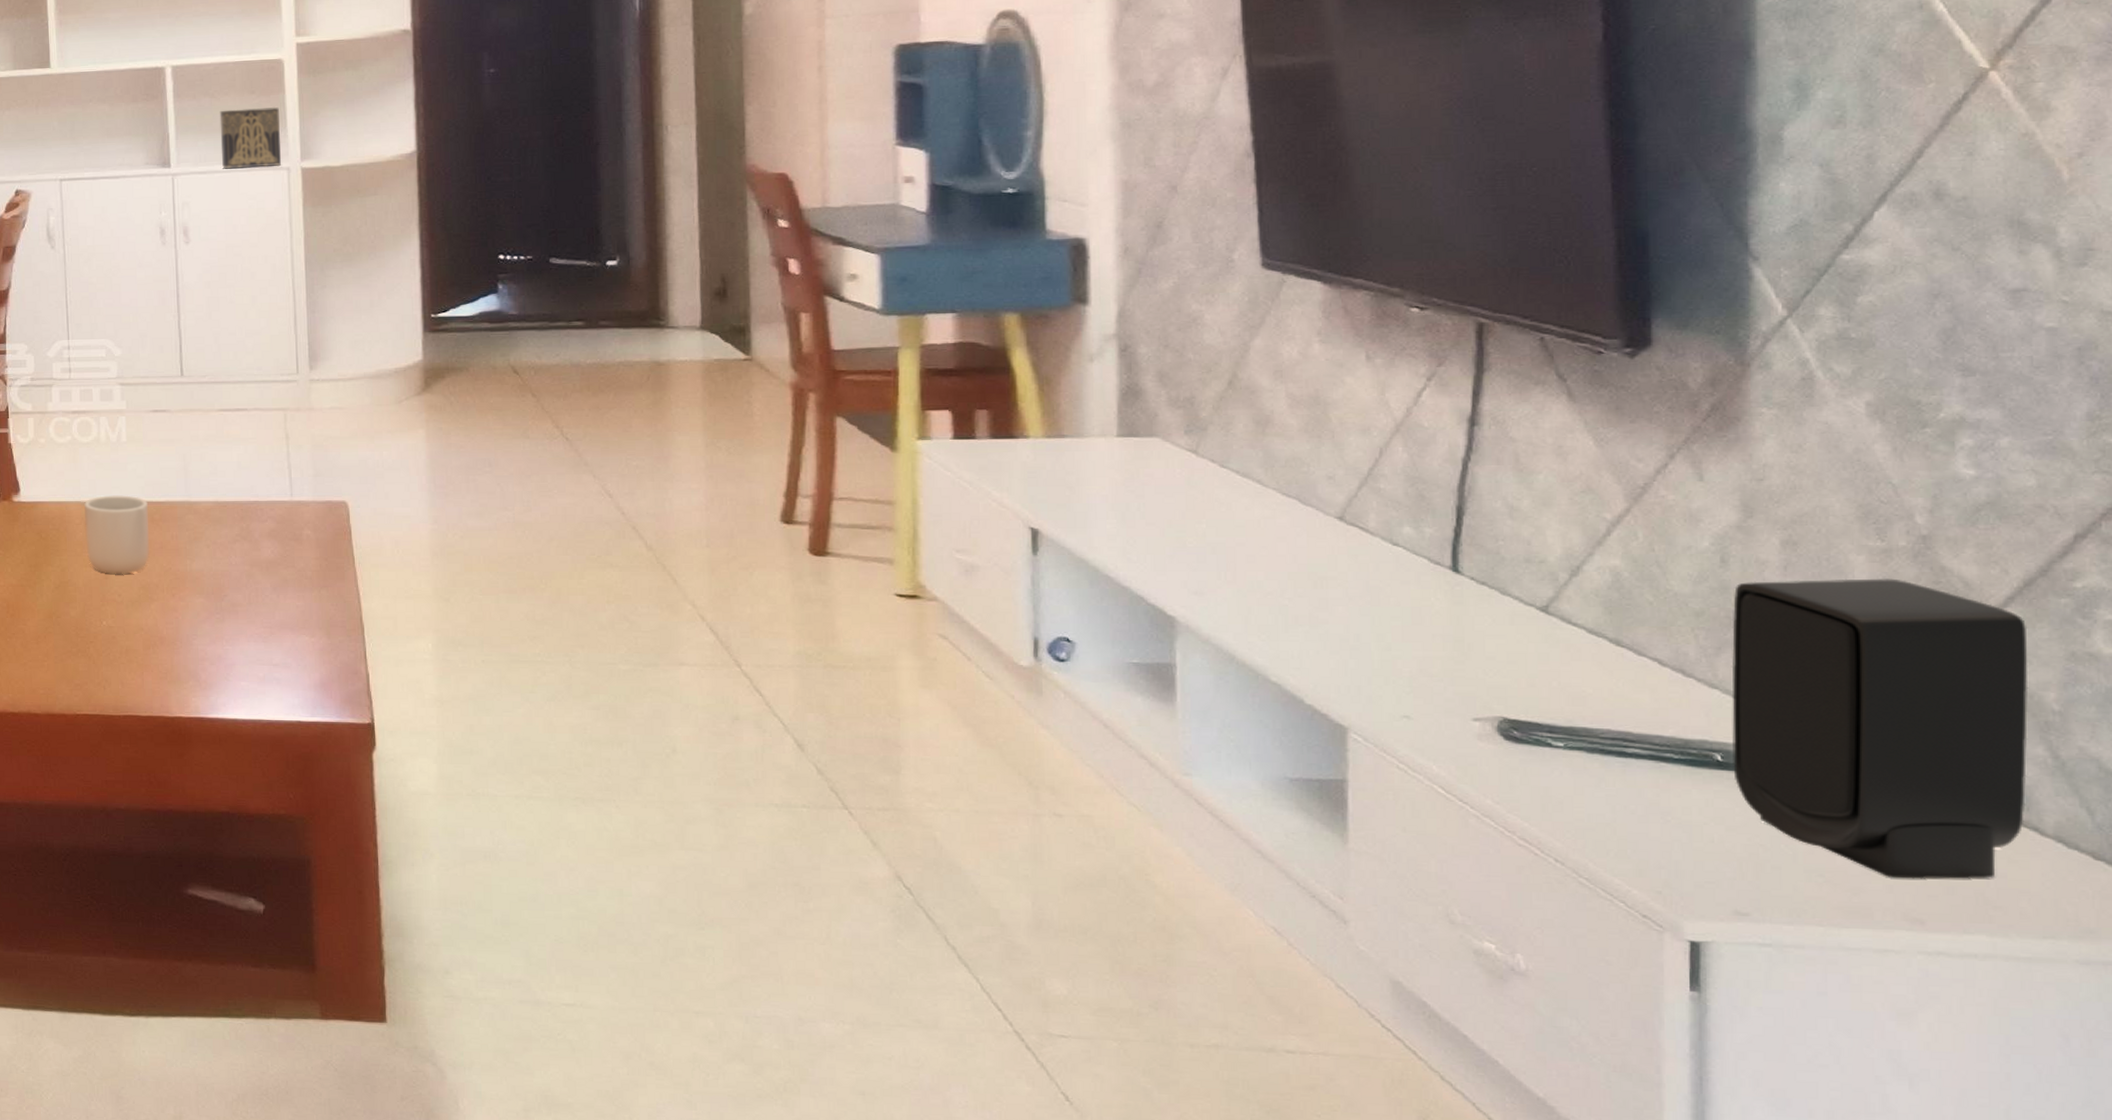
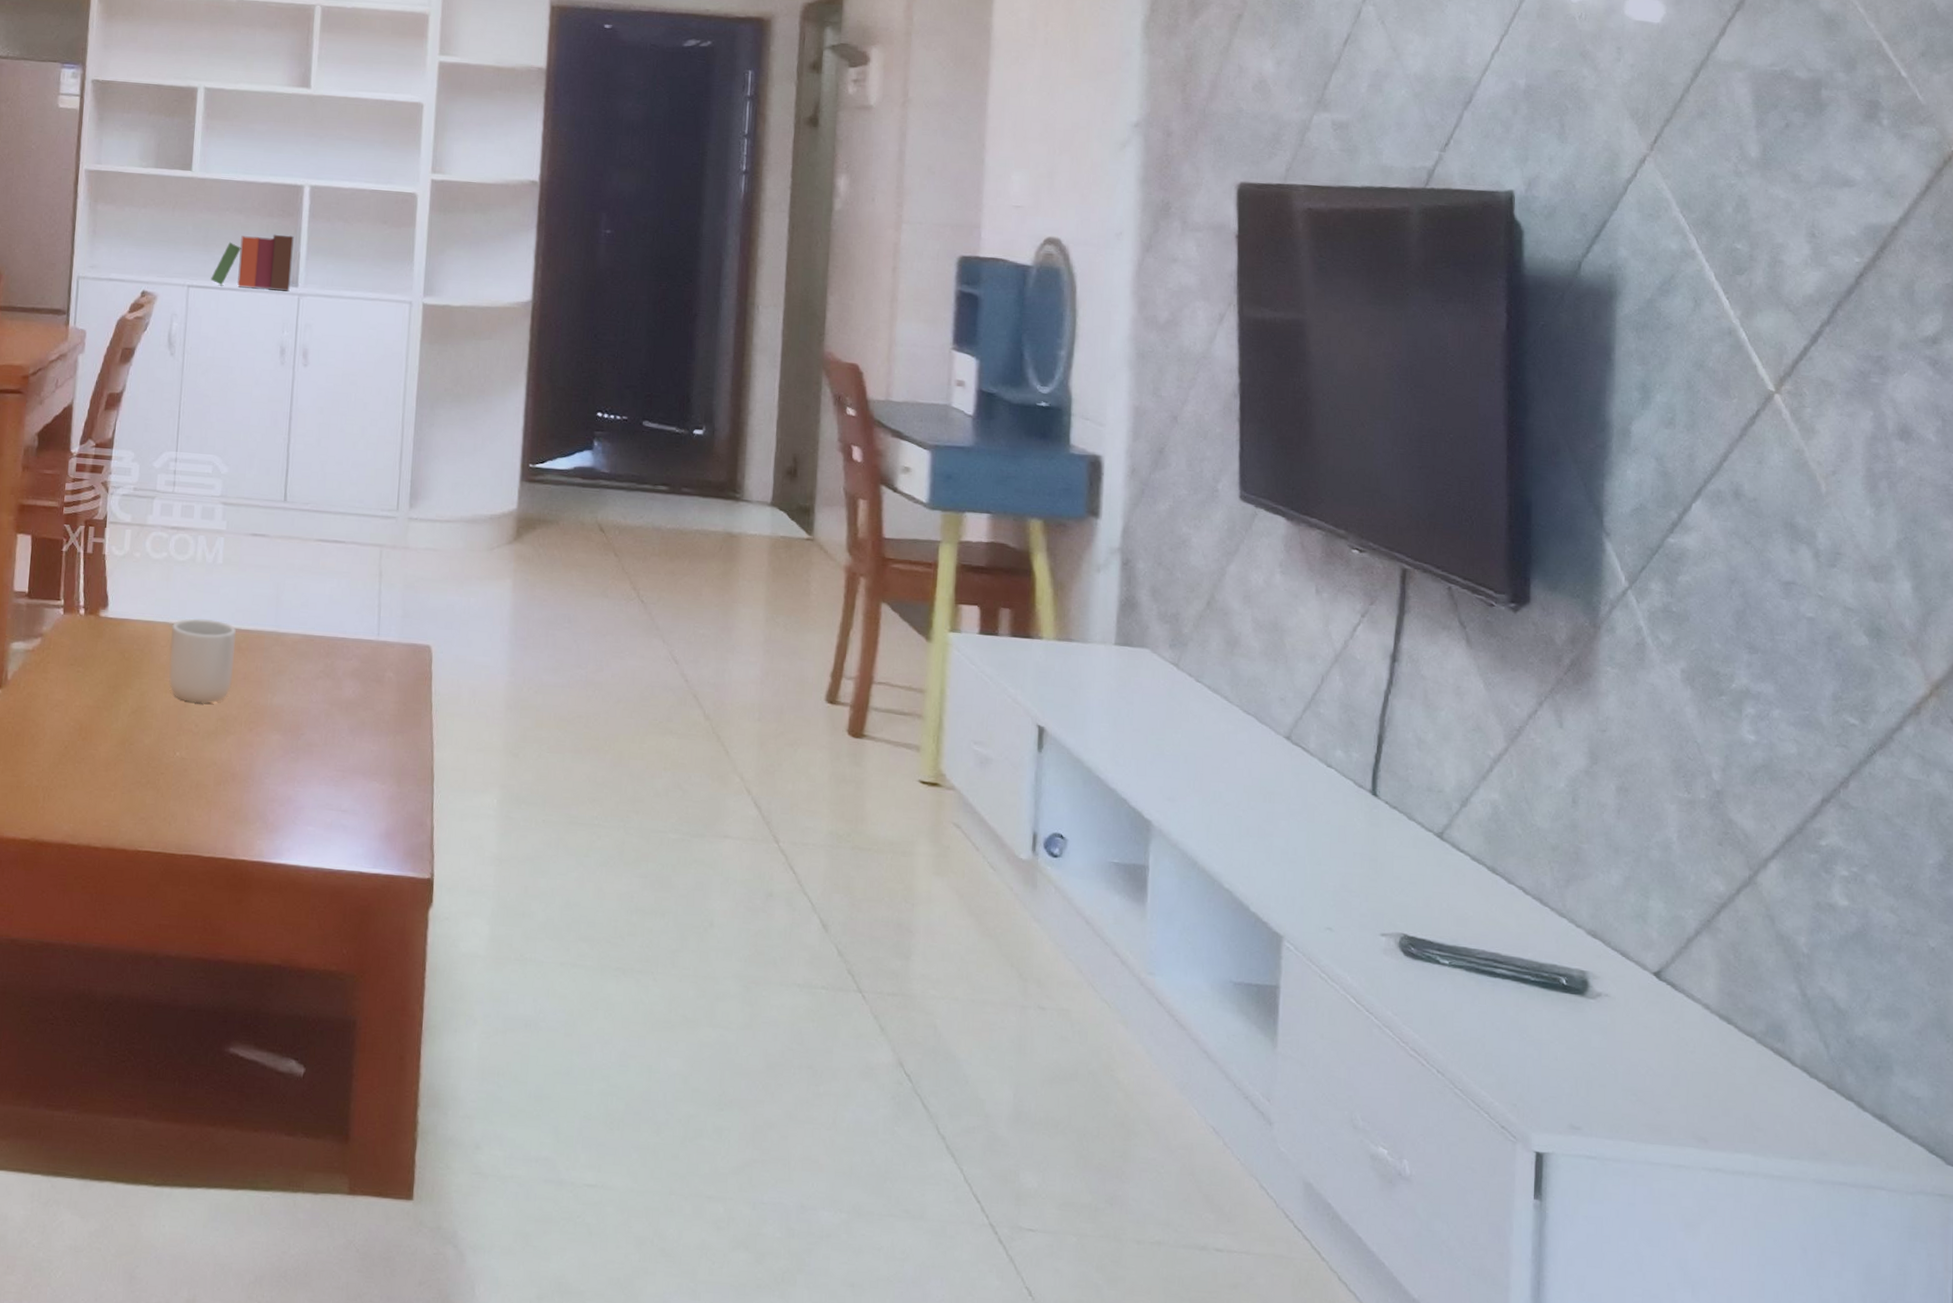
books: none [82,118,163,176] -> present [211,234,294,291]
decorative box: present [219,107,281,169] -> none [348,236,408,300]
speaker: present [1731,578,2029,879] -> none [1574,821,1787,1103]

